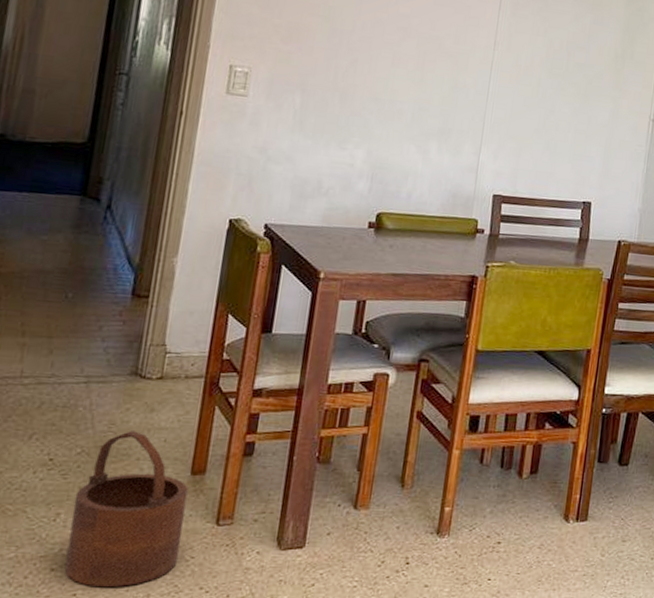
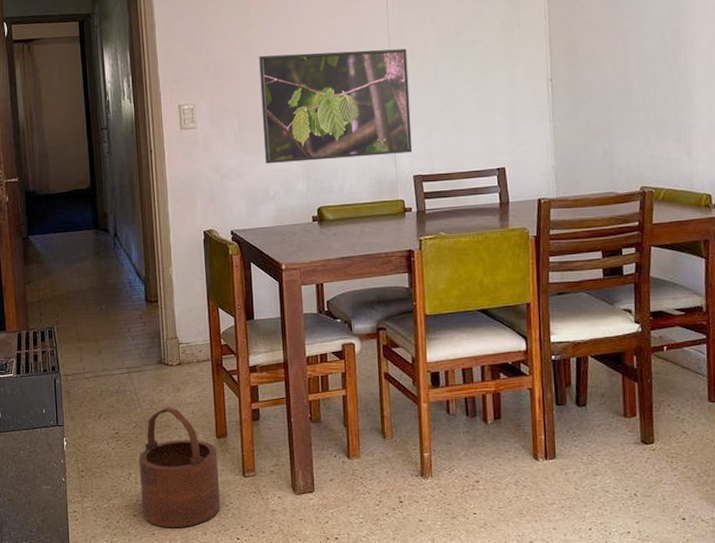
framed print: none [325,29,512,169] -> present [259,48,413,164]

